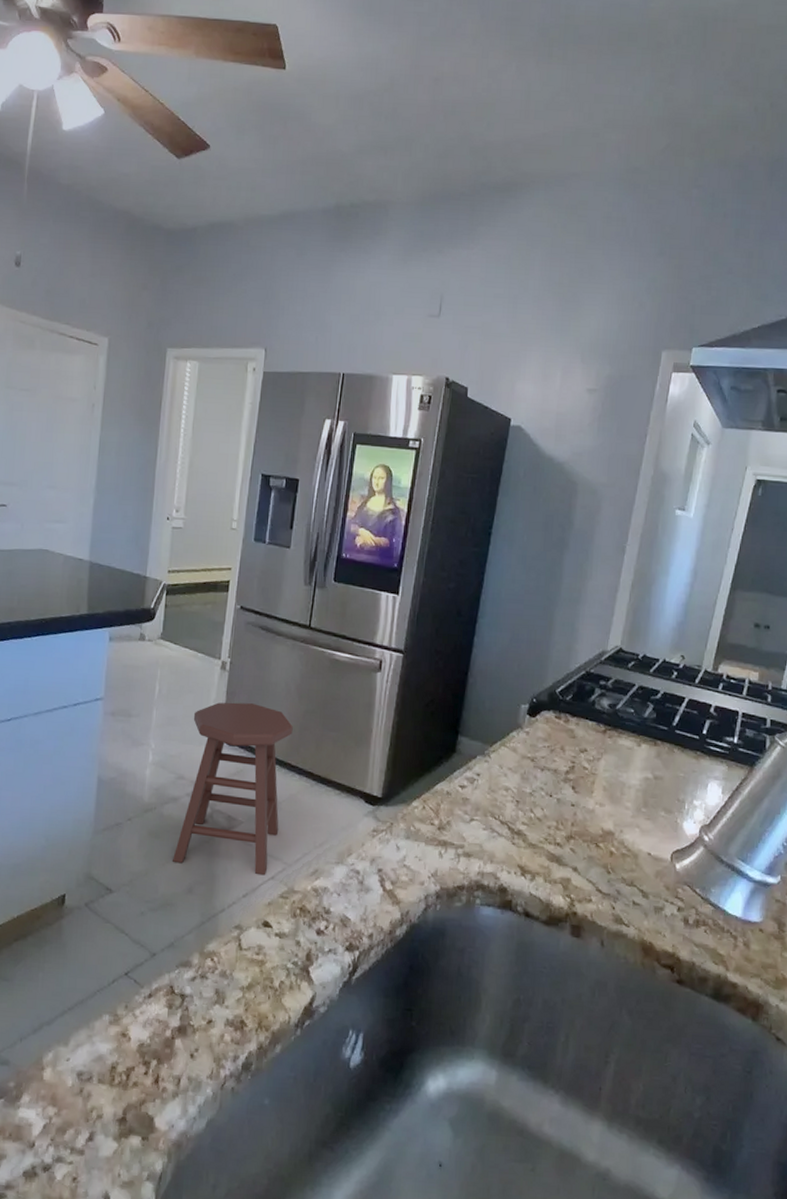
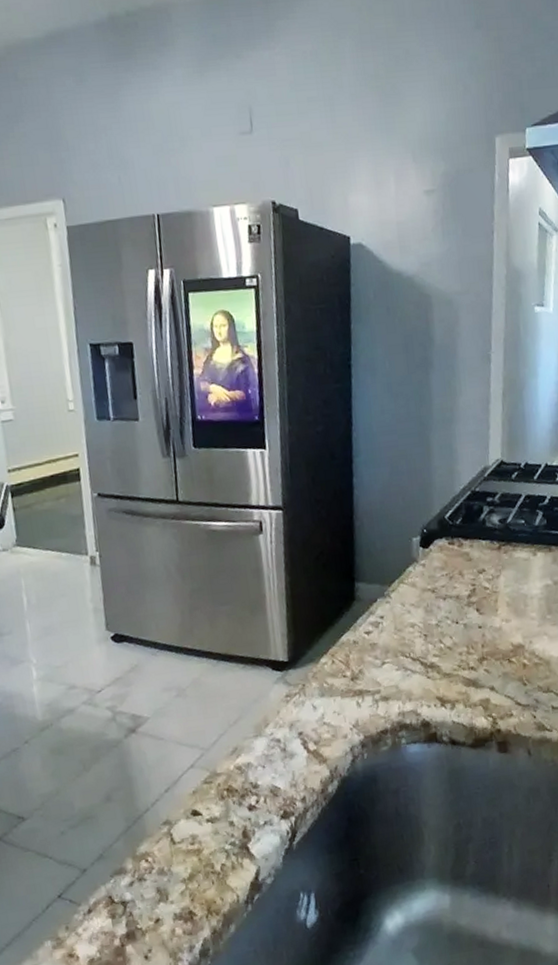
stool: present [173,702,293,876] -> none [71,593,189,774]

